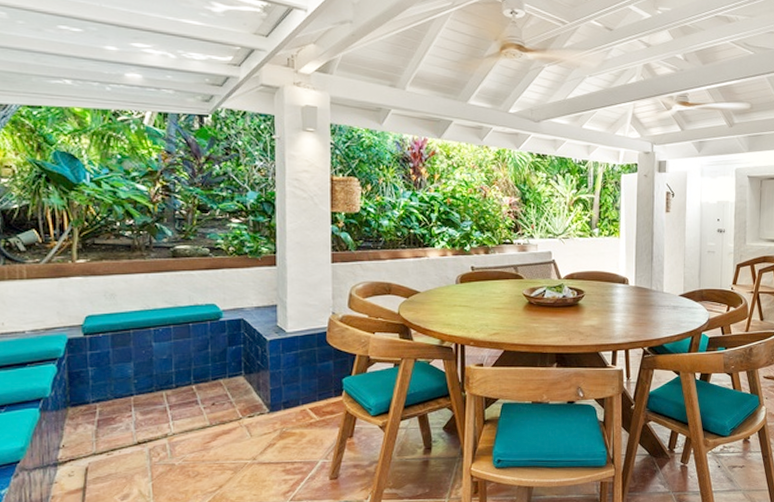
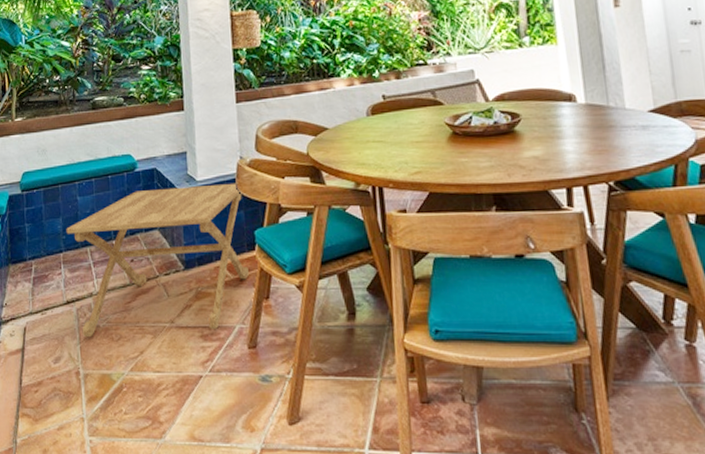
side table: none [138,335,334,476] -> present [66,182,249,338]

